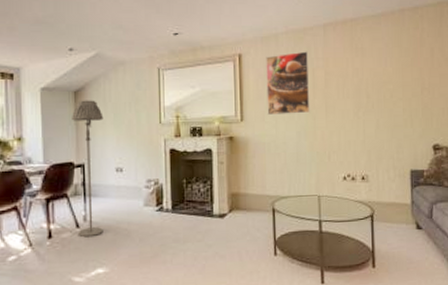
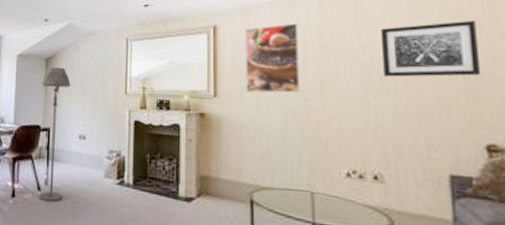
wall art: none [368,47,432,96] -> present [380,19,482,77]

